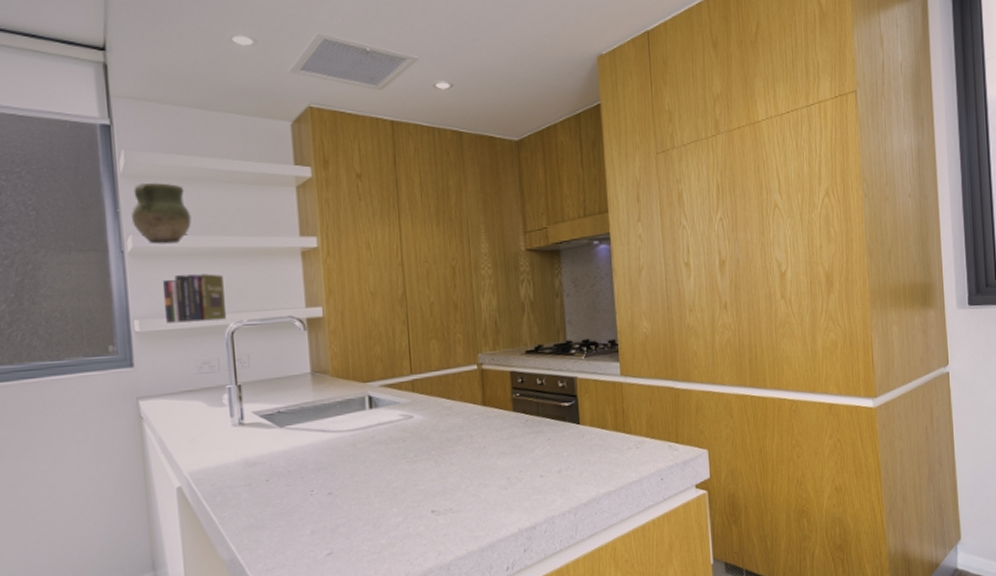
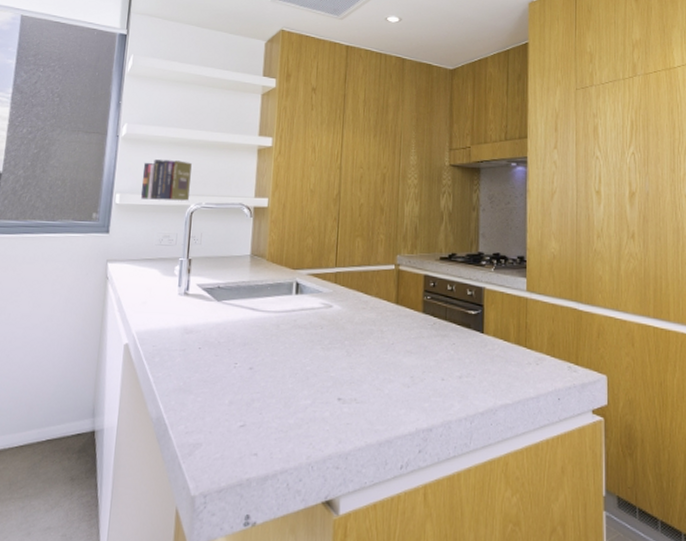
ceramic jug: present [132,183,192,245] -> none [129,82,175,133]

